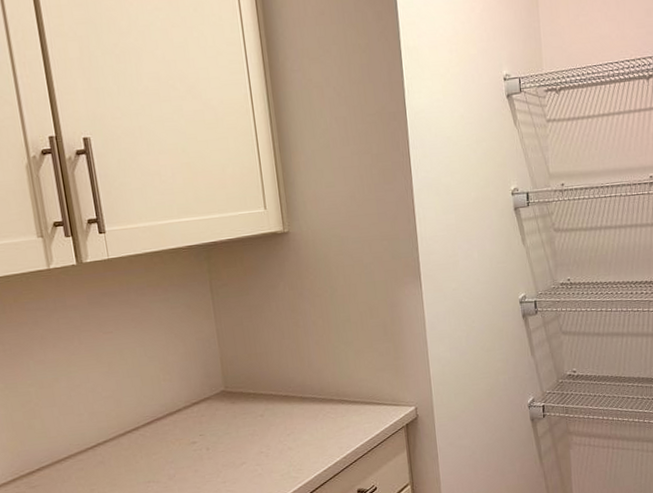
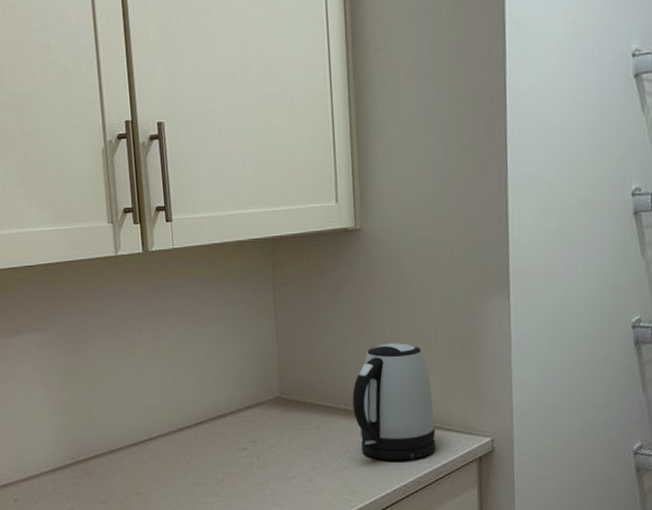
kettle: none [292,331,369,437] -> present [352,343,436,460]

